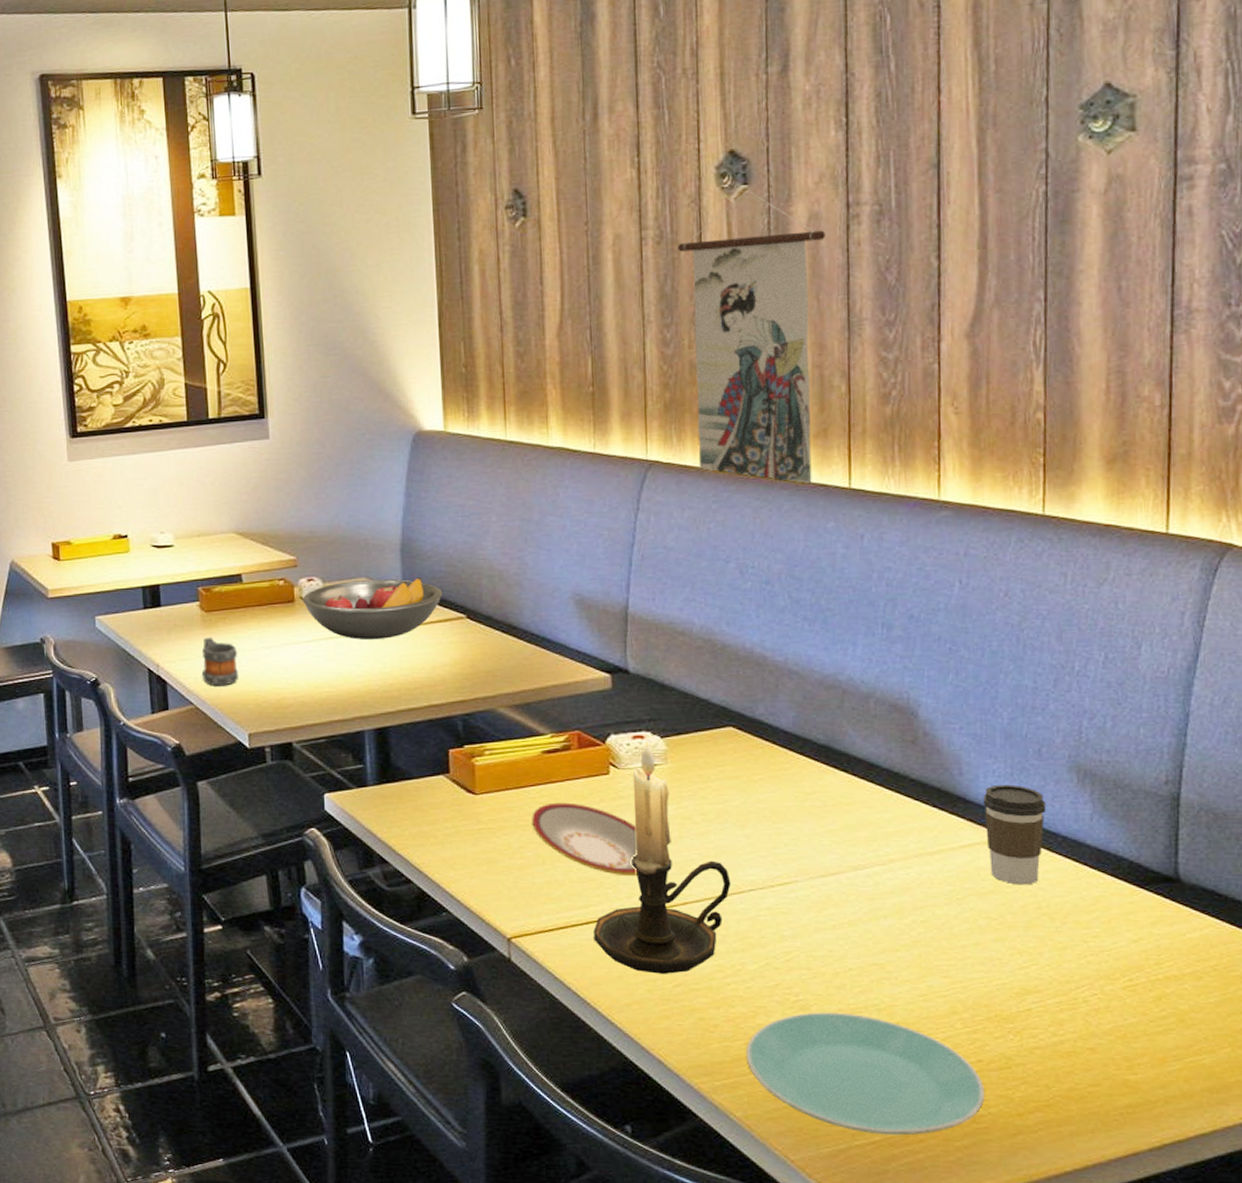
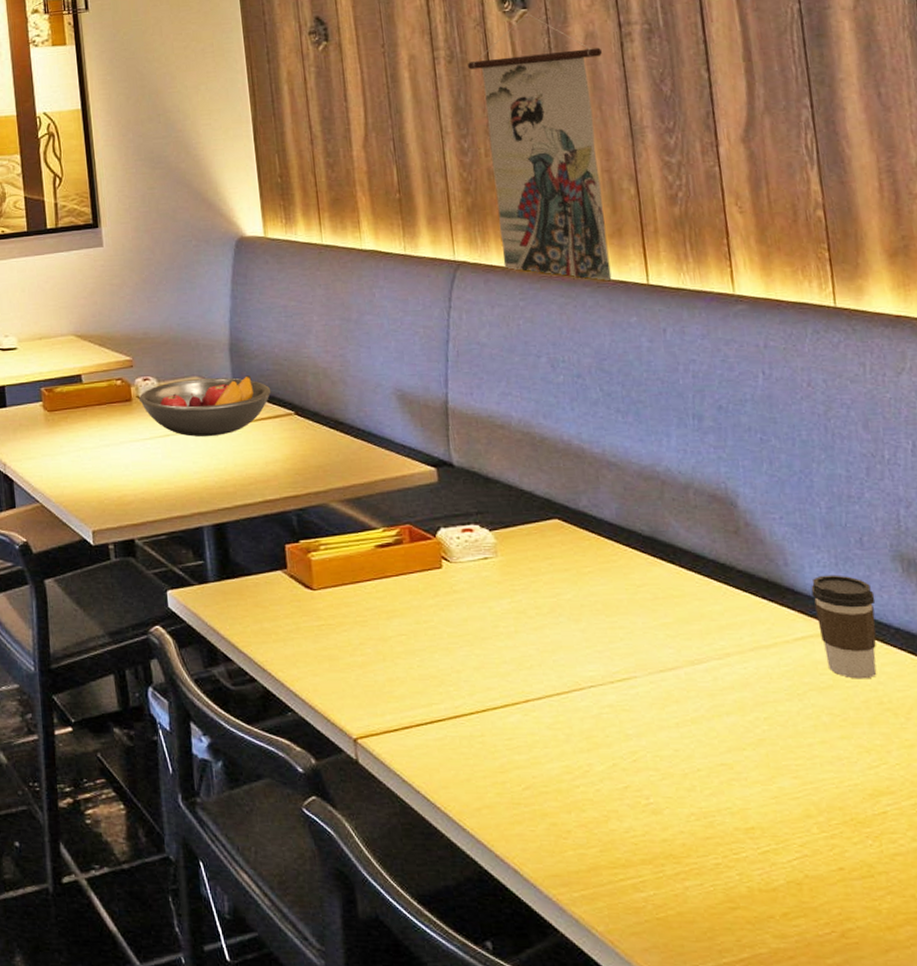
mug: present [201,637,238,686] -> none [46,436,81,484]
plate: present [532,802,638,877] -> none [369,597,478,673]
candle holder: present [593,740,731,974] -> none [438,534,571,776]
plate: present [745,1012,986,1136] -> none [601,816,852,952]

